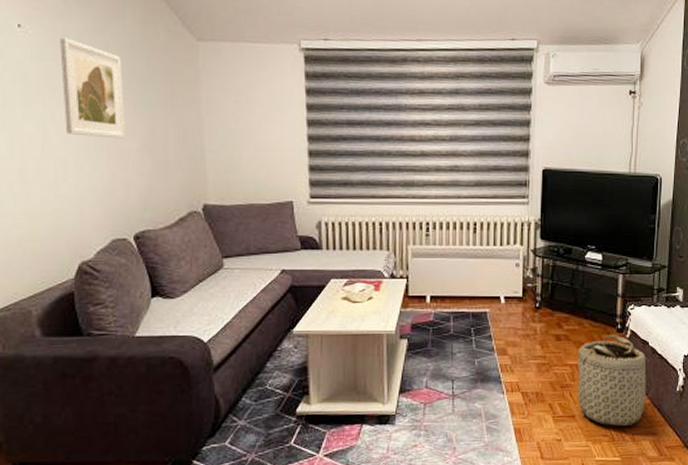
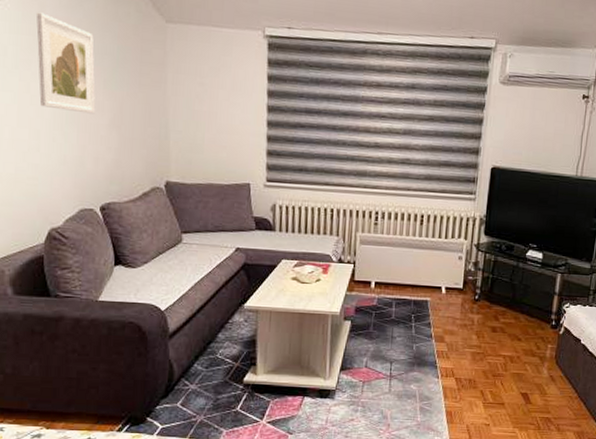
basket: present [573,335,654,426] -> none [503,330,582,416]

